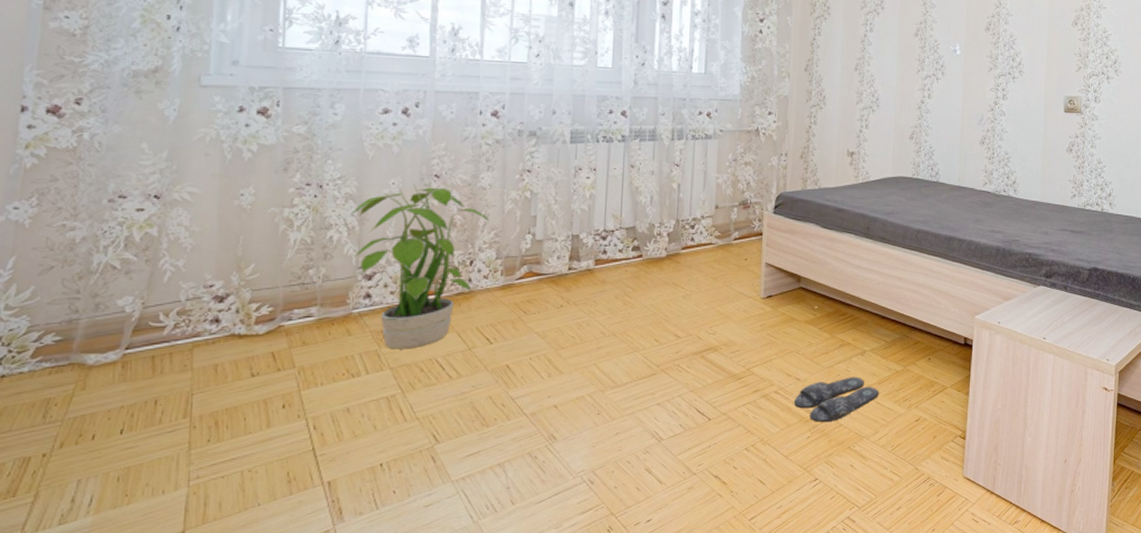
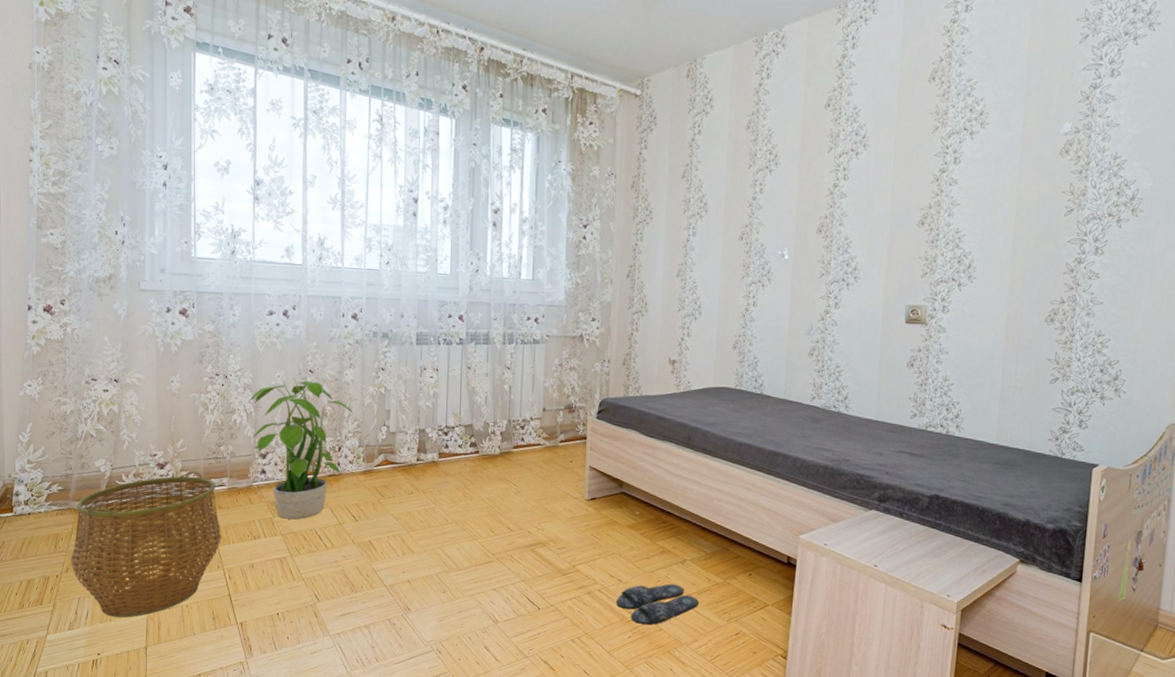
basket: none [68,302,306,498] -> present [71,471,222,618]

